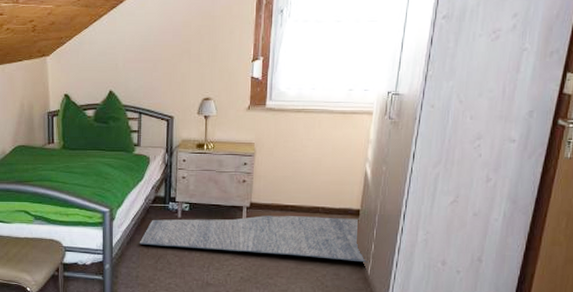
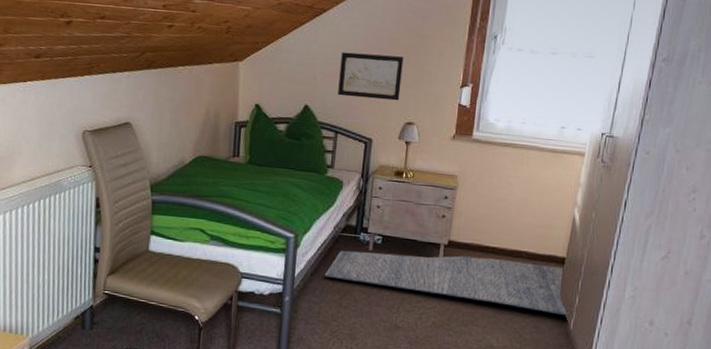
wall art: none [139,38,197,79] -> present [338,52,404,101]

